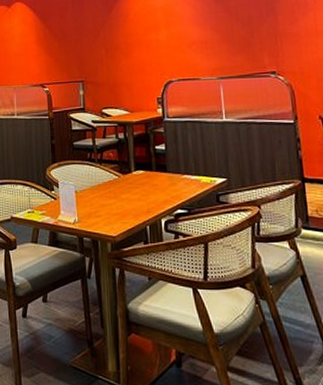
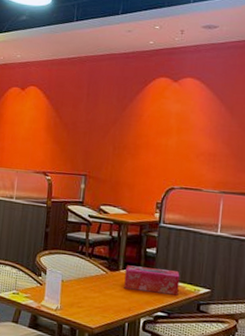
tissue box: none [137,165,195,190] -> present [124,265,180,296]

